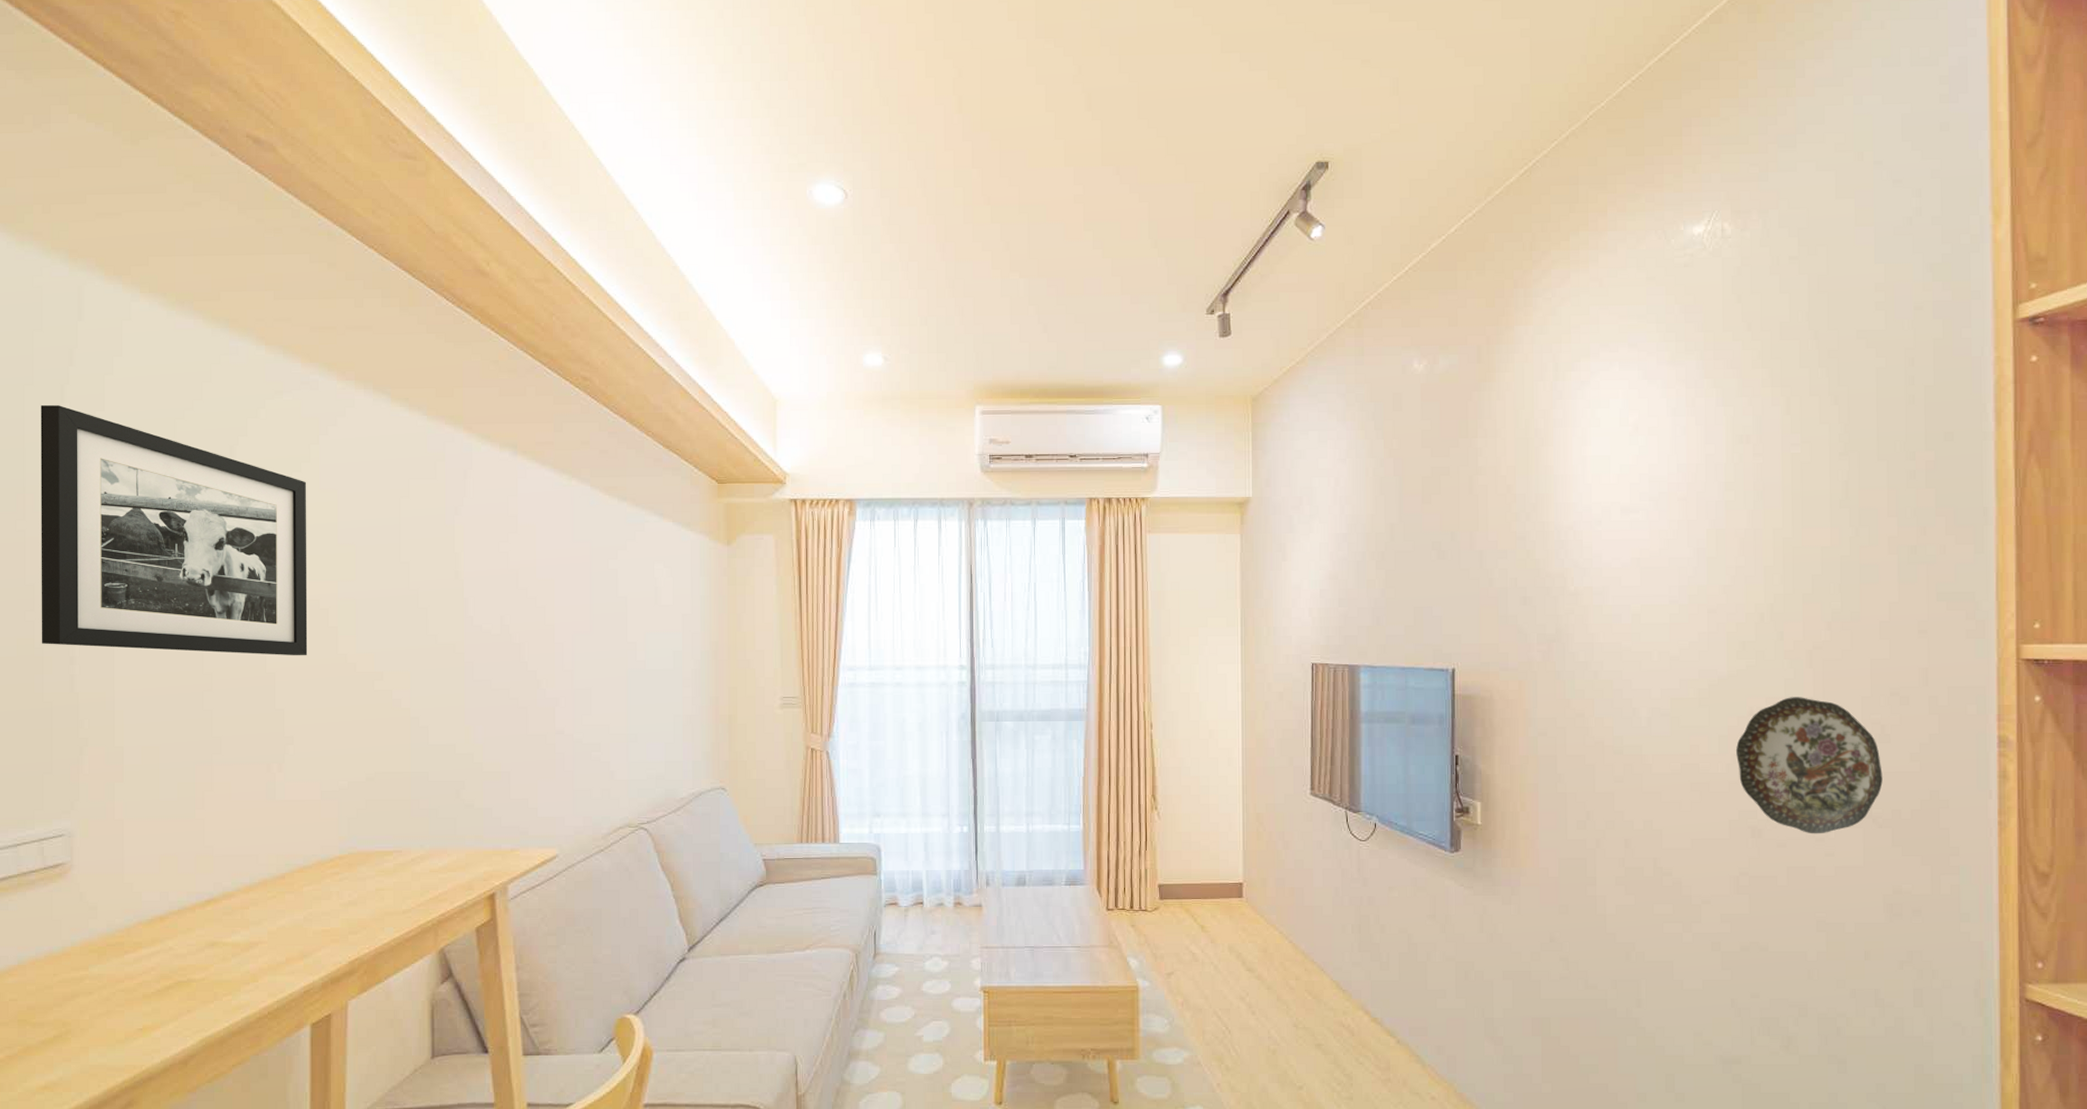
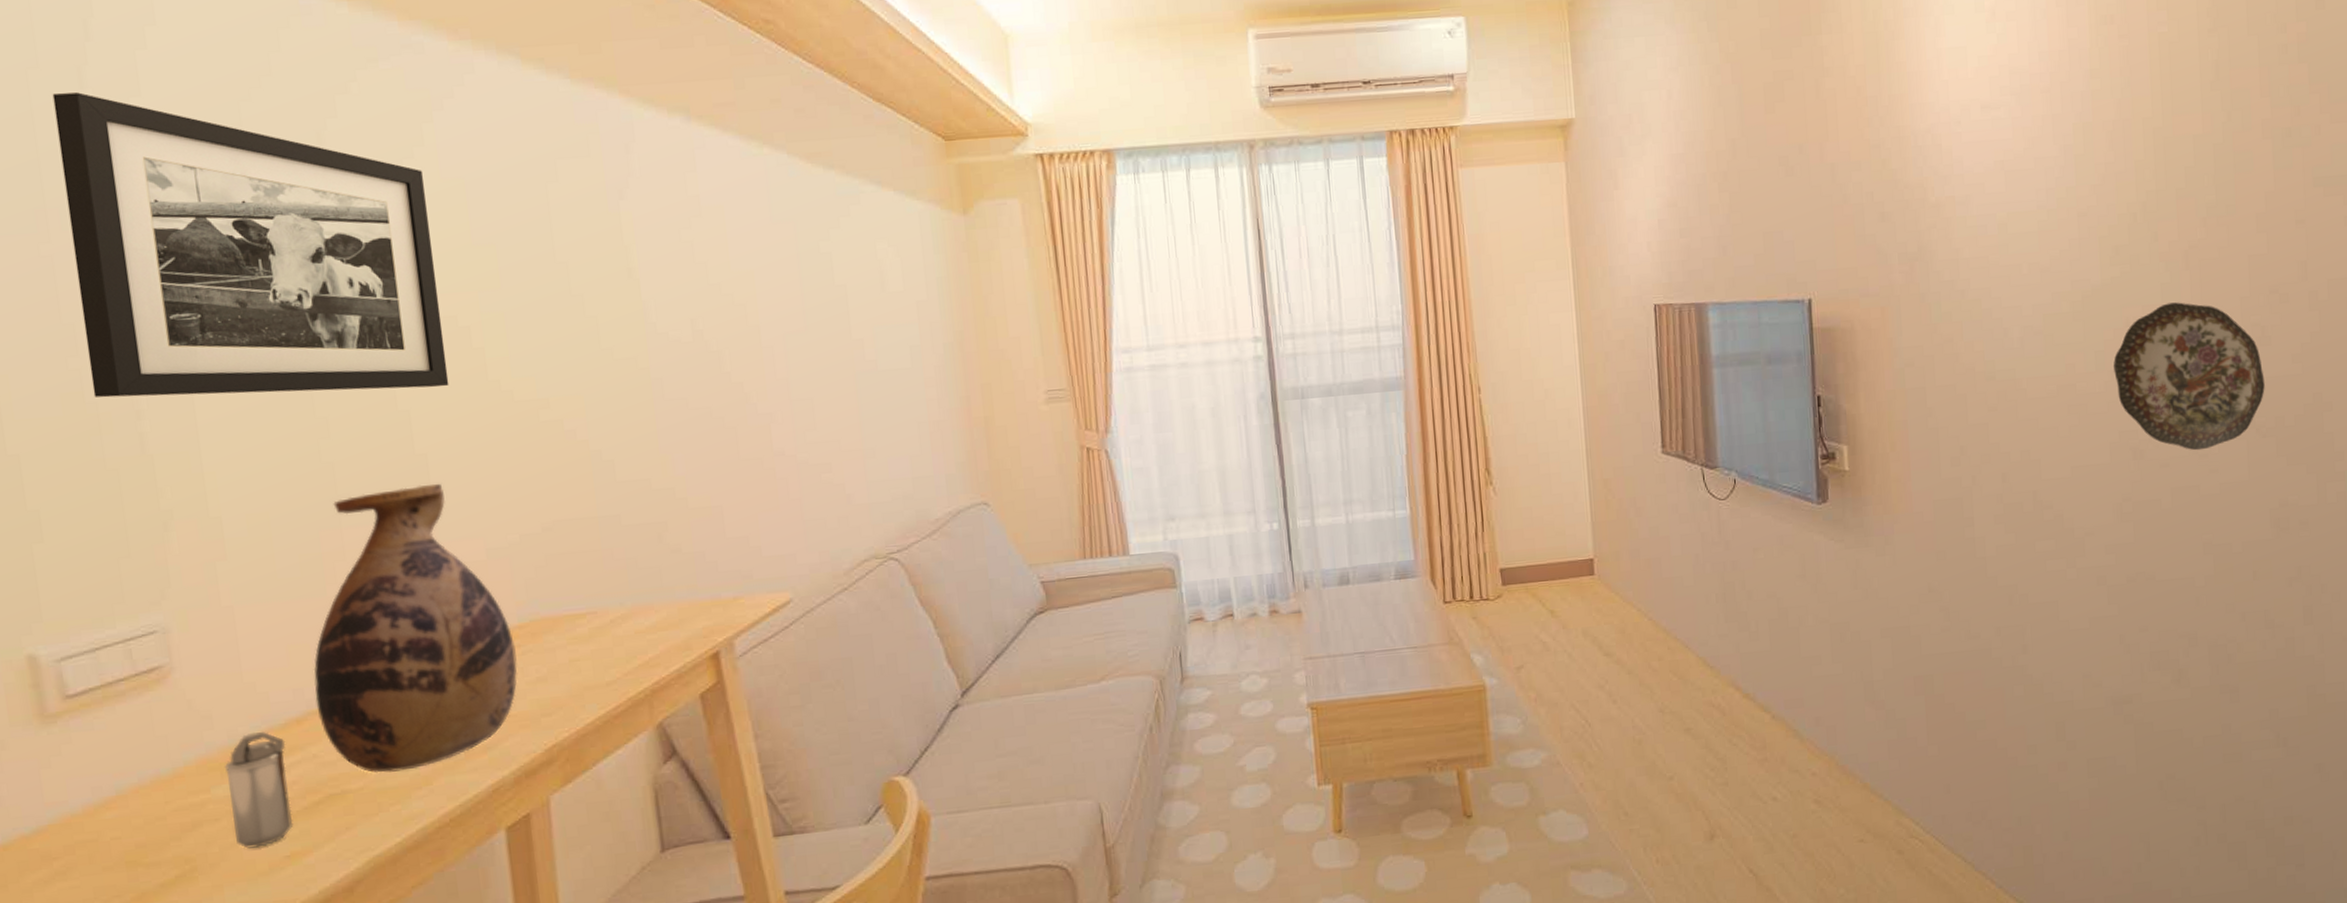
shaker: none [101,925,150,1019] -> present [224,732,294,849]
vase: none [177,734,335,968] -> present [313,483,518,773]

